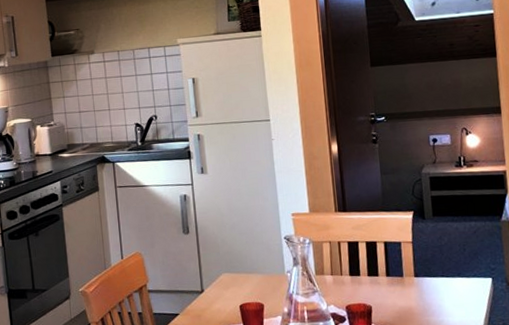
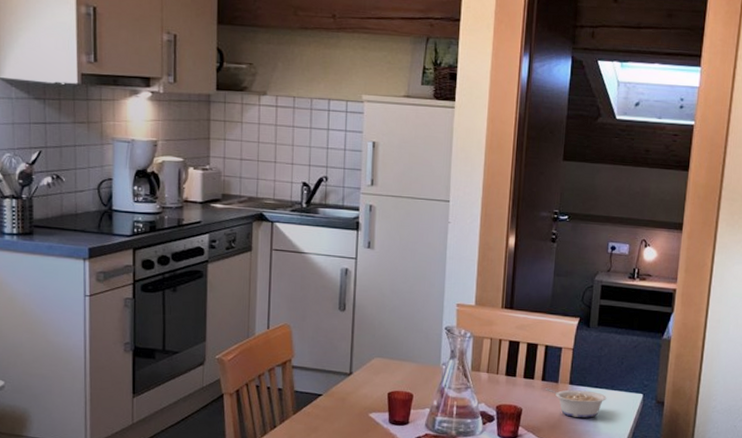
legume: none [391,281,455,309] -> present [546,387,607,418]

